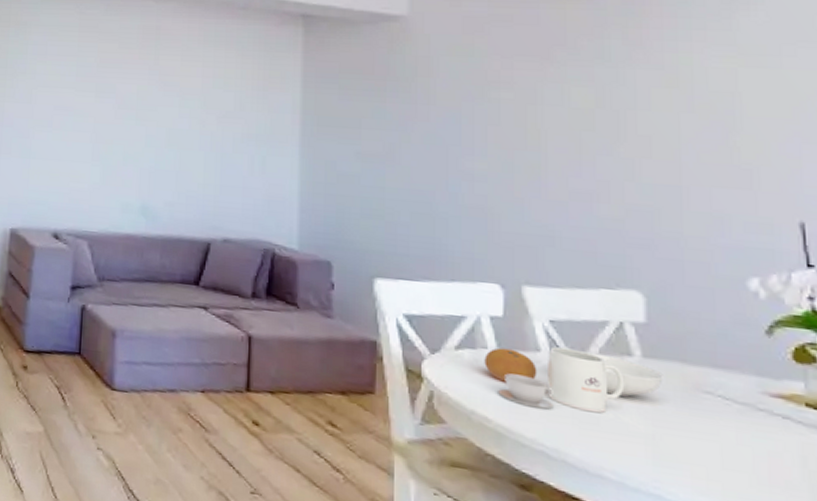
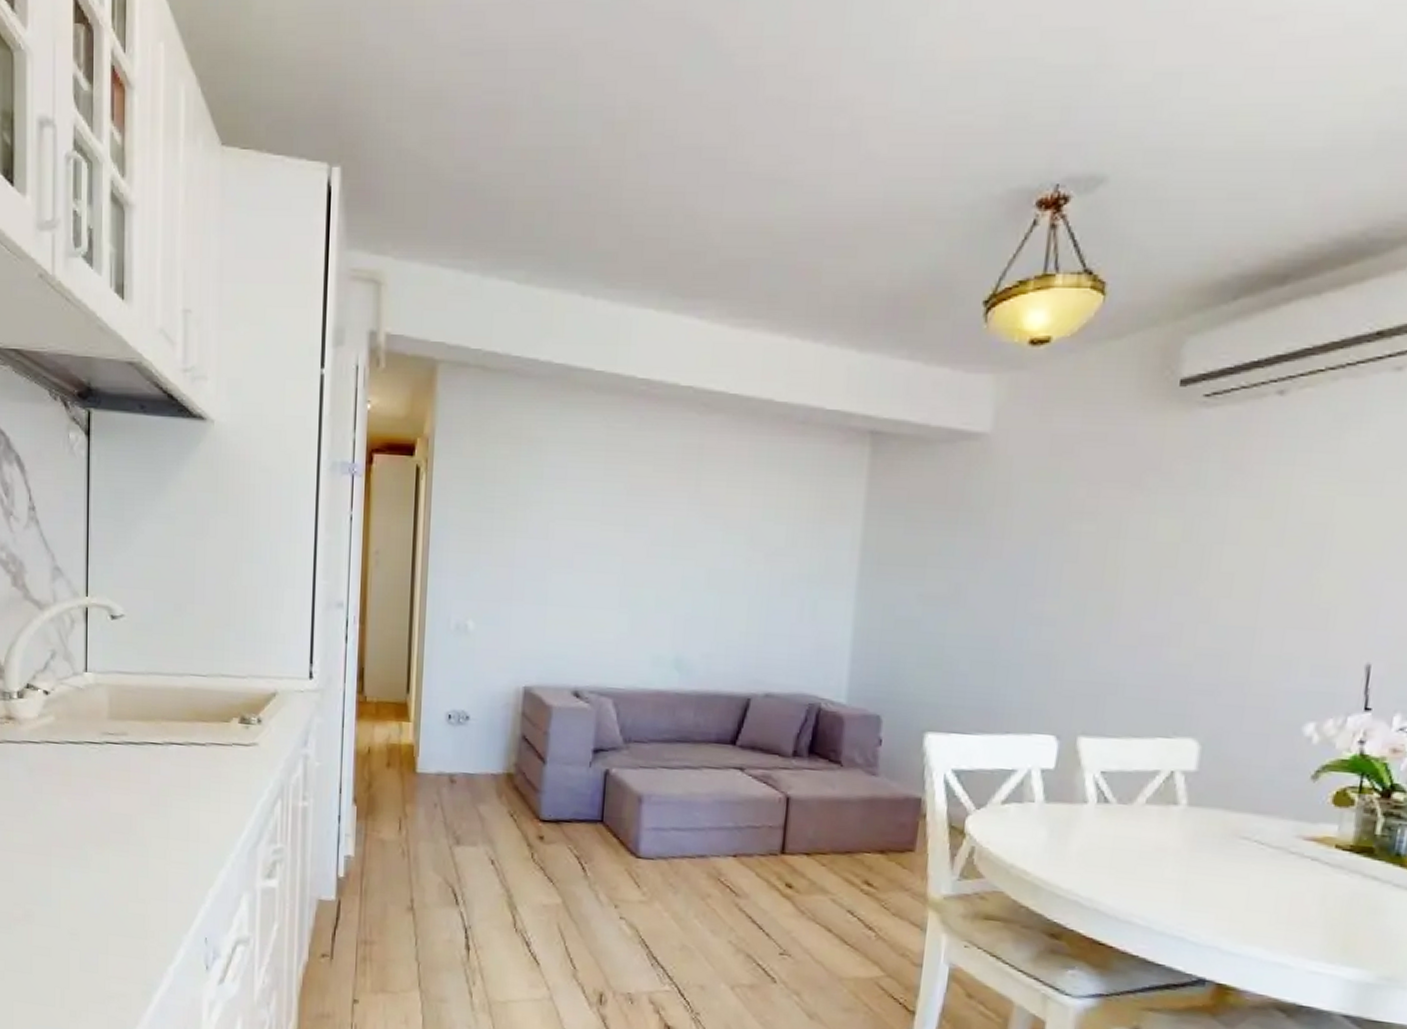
fruit: present [484,347,537,382] -> none [1029,801,1082,835]
teacup: present [498,373,553,409] -> none [1040,826,1094,860]
mug: present [548,346,625,414] -> none [1090,798,1167,863]
bowl: present [585,352,663,397] -> none [1131,802,1205,845]

